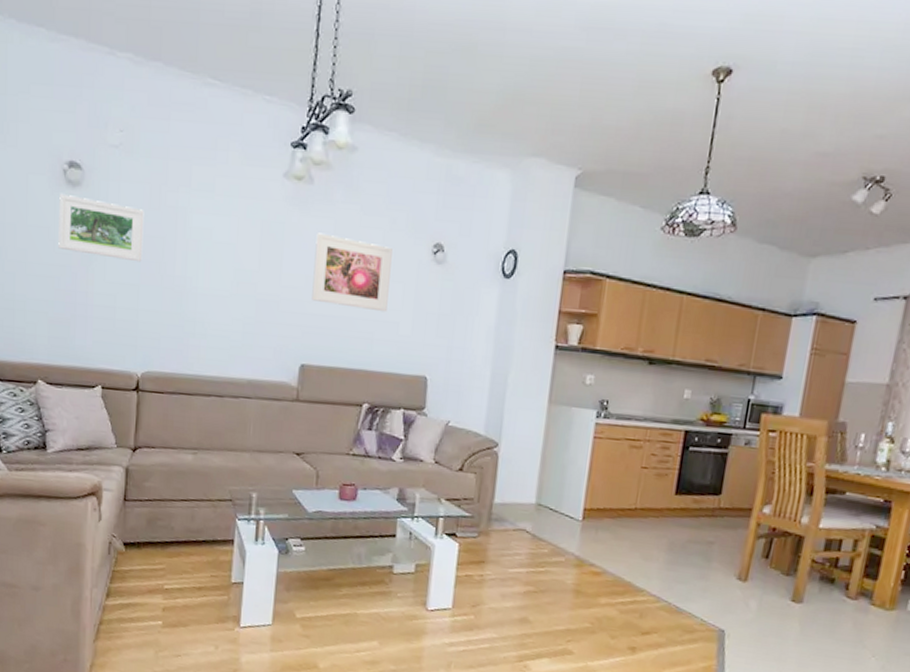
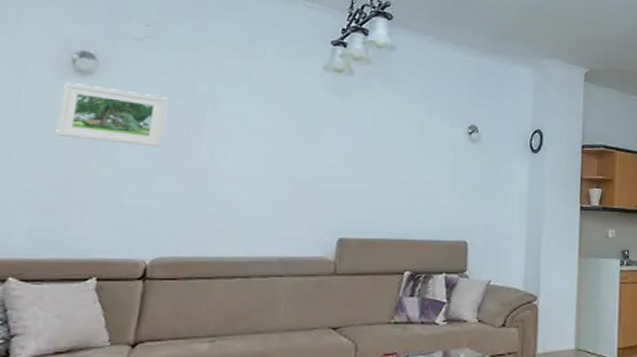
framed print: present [311,232,392,313] -> none [351,117,431,186]

